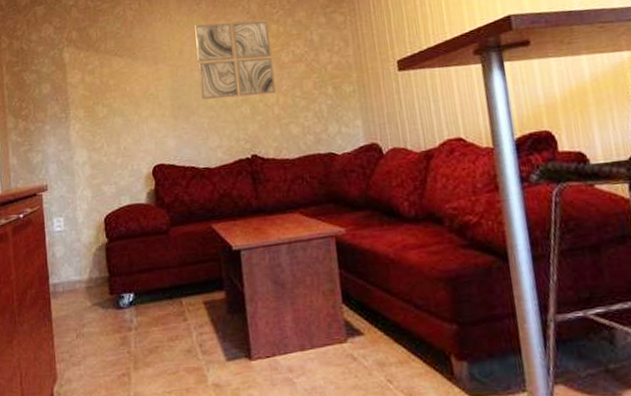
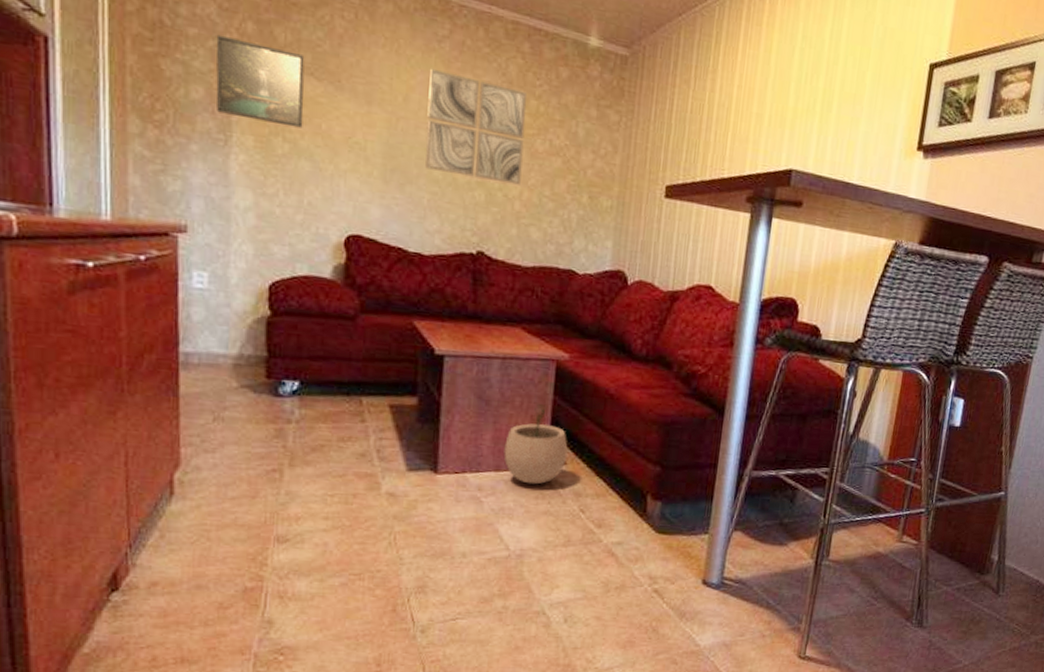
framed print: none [54,43,114,99] -> present [216,34,305,128]
plant pot: none [304,283,364,360] -> present [504,408,568,485]

